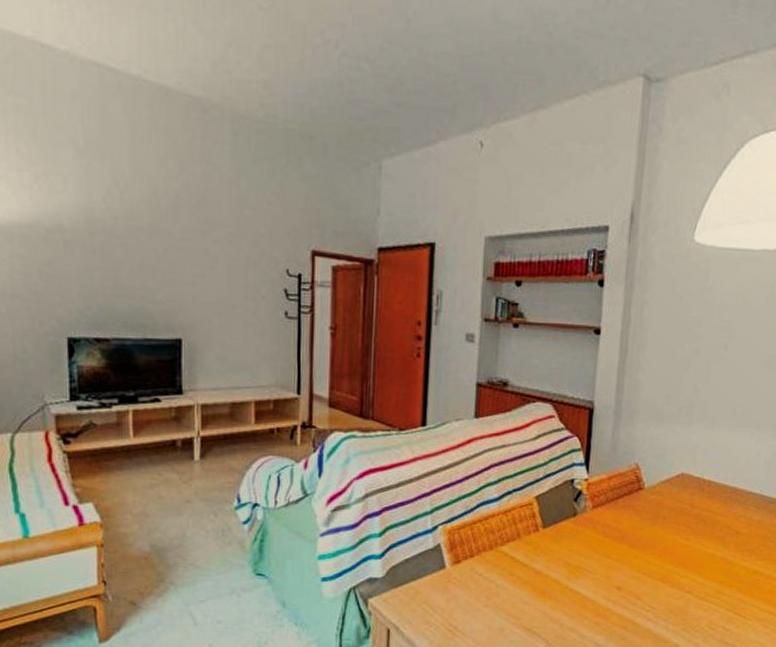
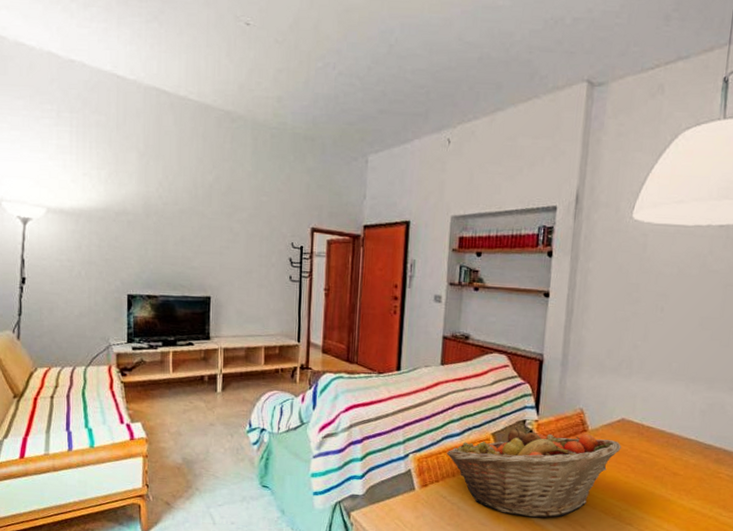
fruit basket: none [482,489,681,592] -> present [446,428,621,519]

